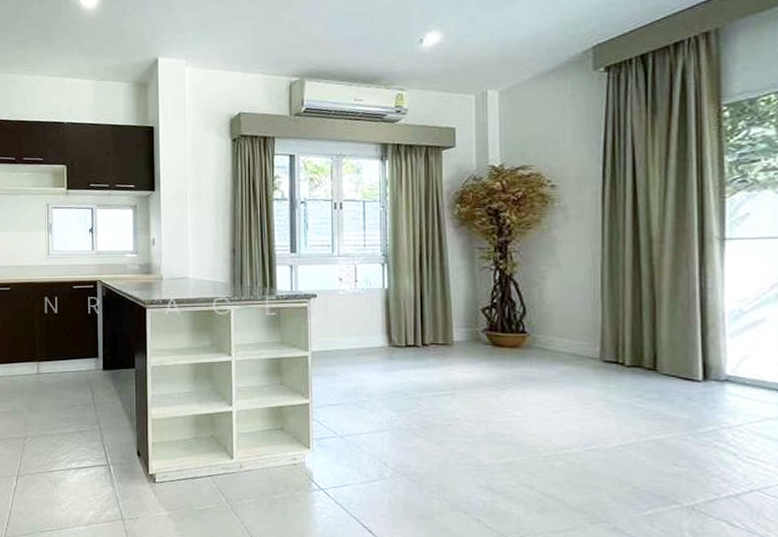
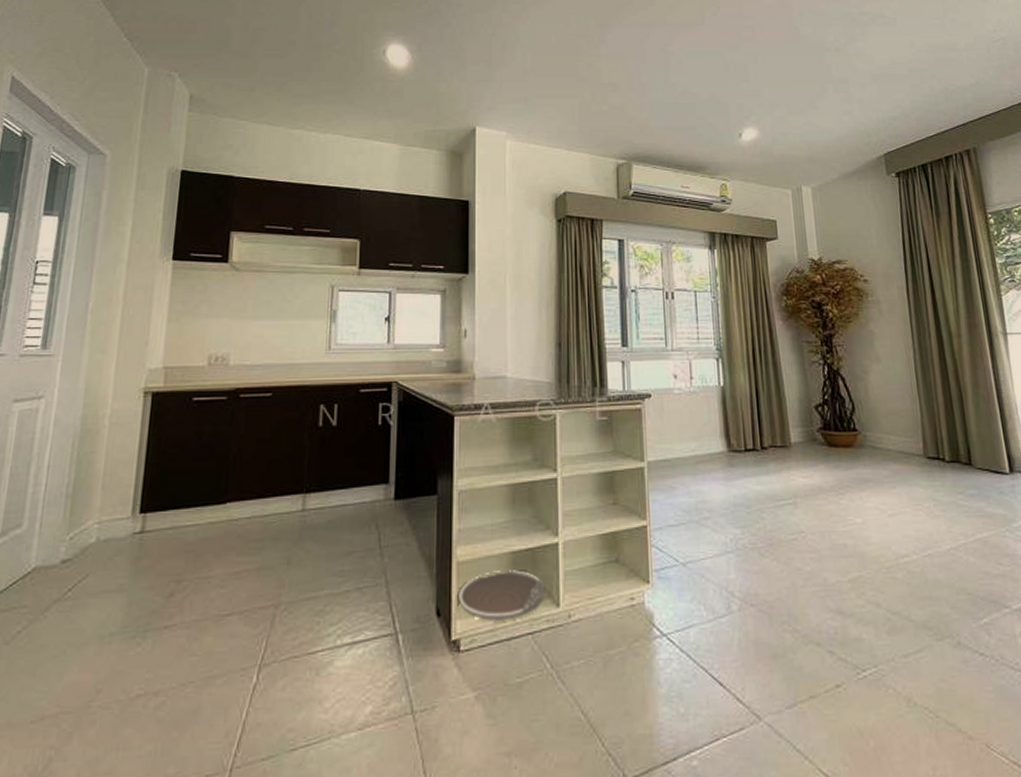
woven basket: none [154,428,222,464] -> present [459,570,546,621]

